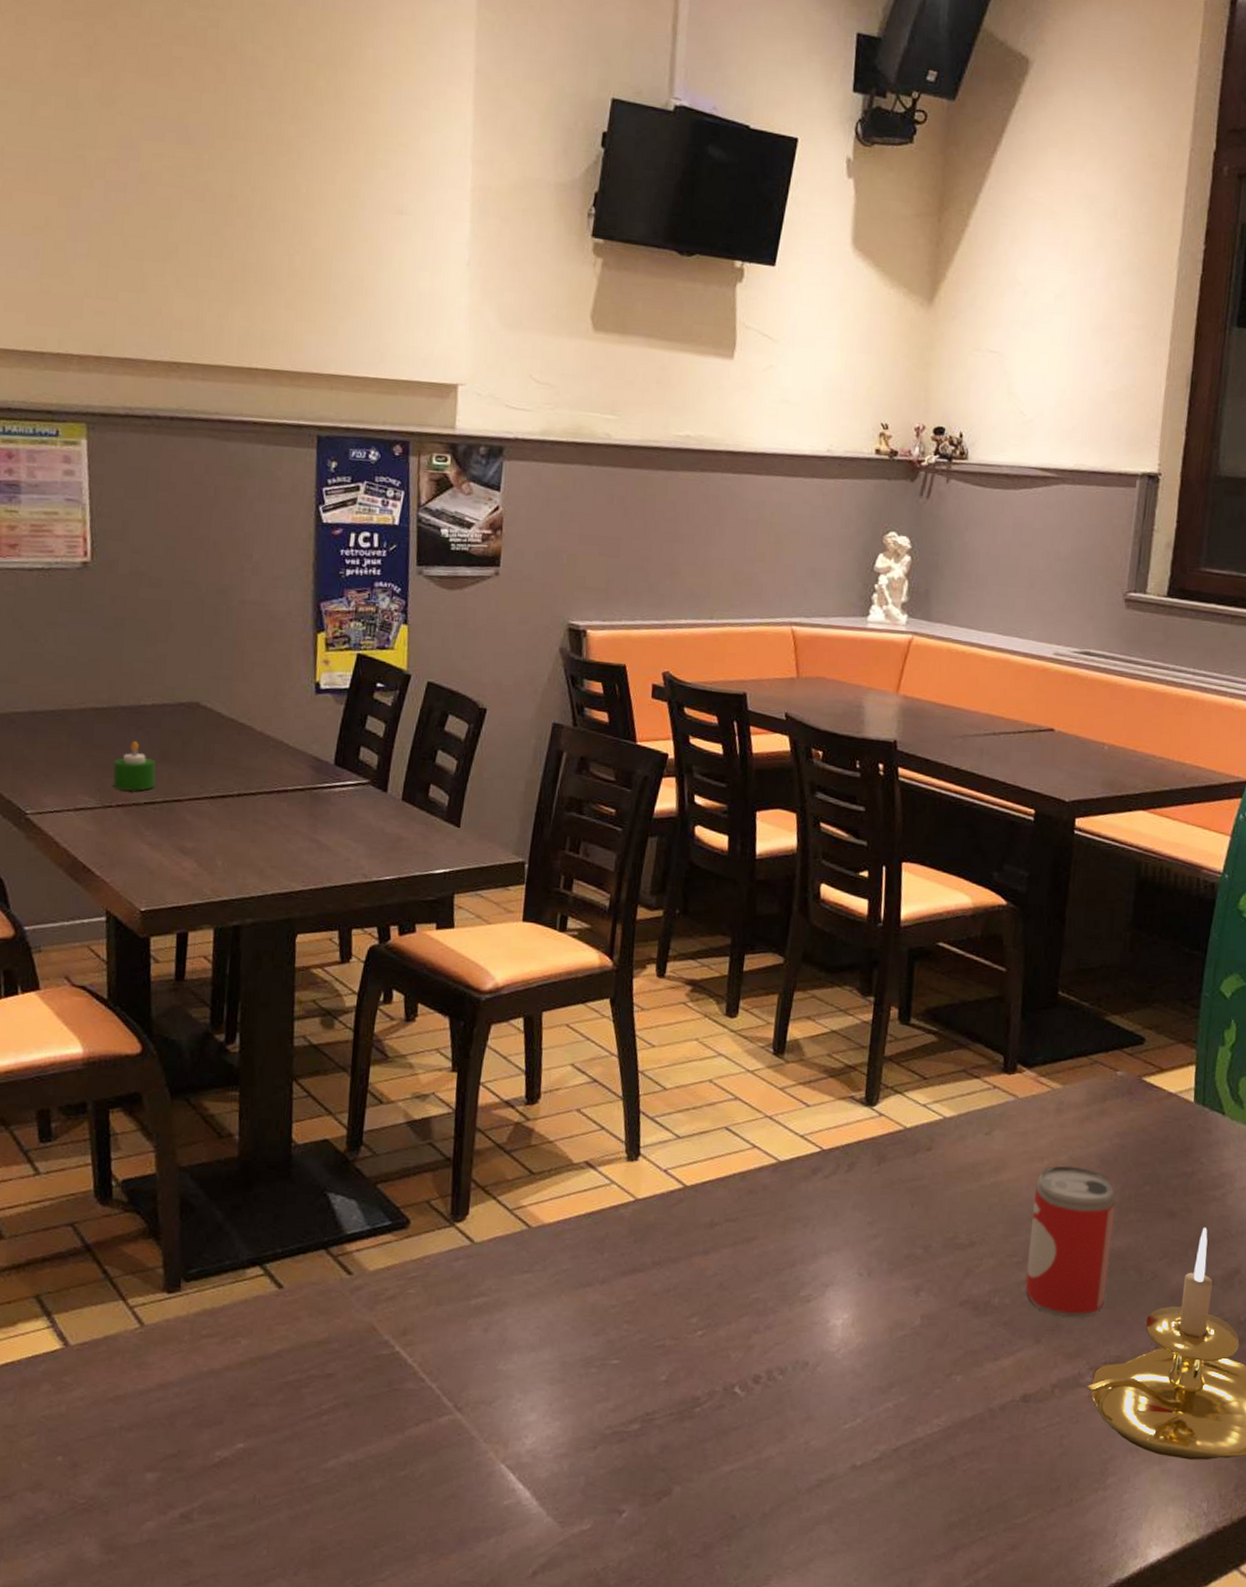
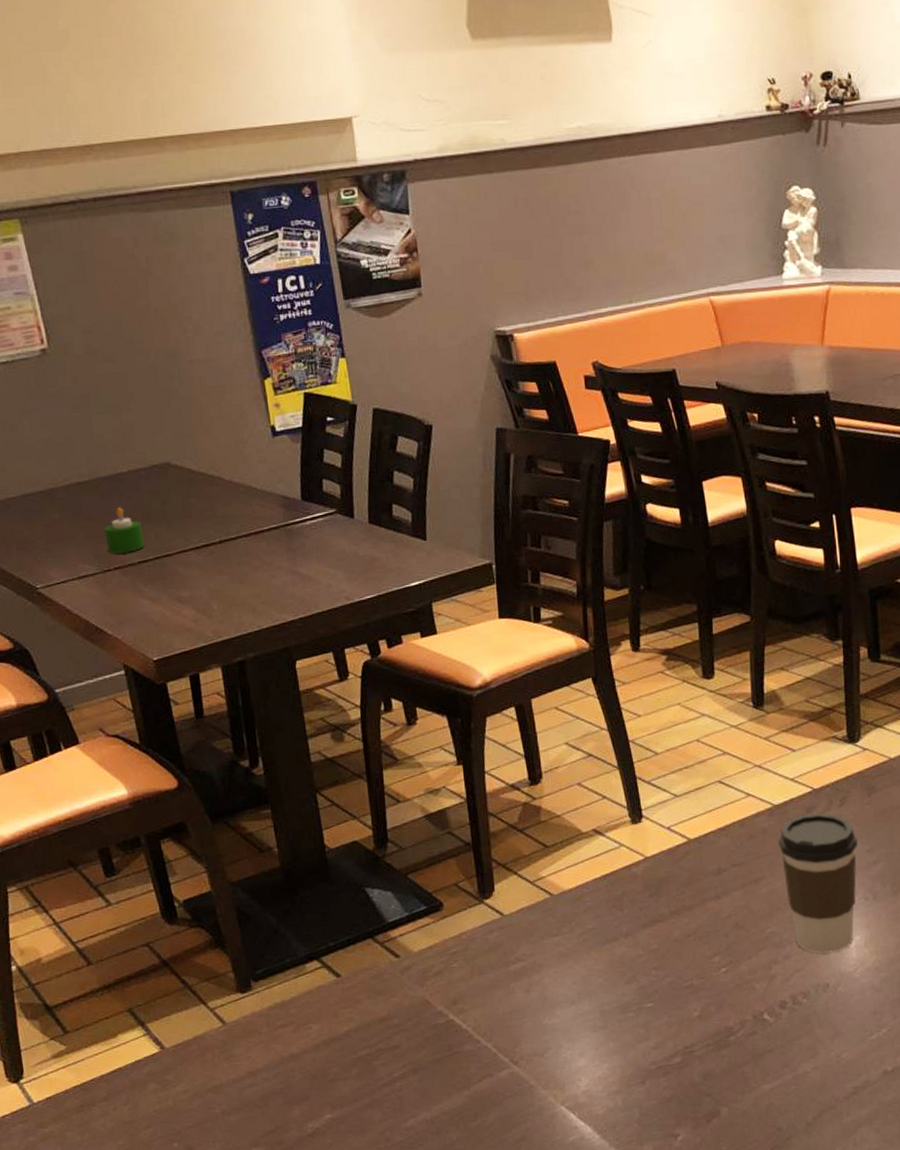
coffee cup: none [778,1175,860,1329] -> present [778,813,857,955]

